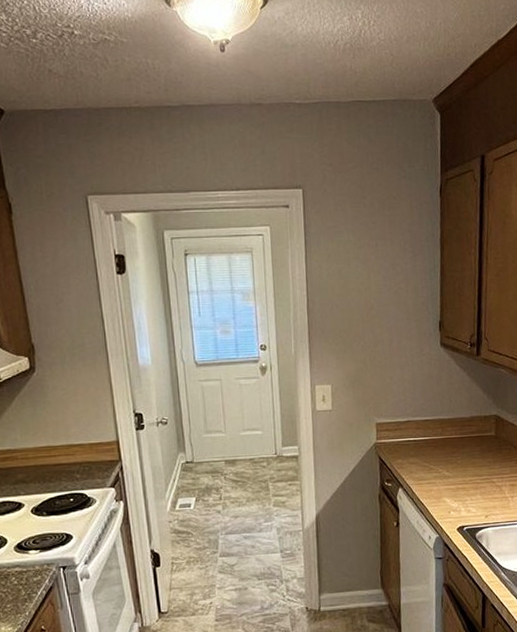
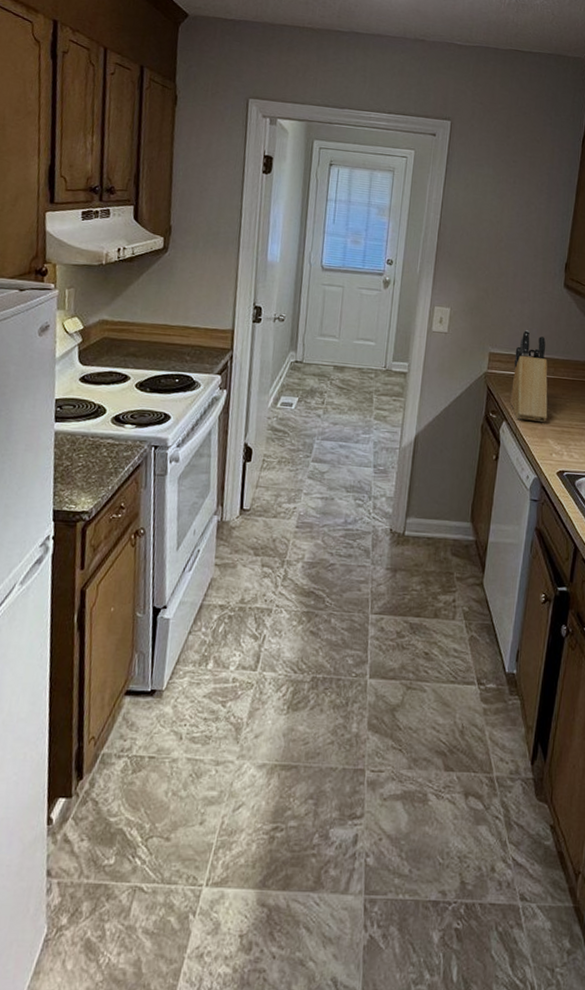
knife block: none [401,395,441,484] -> present [510,330,548,423]

